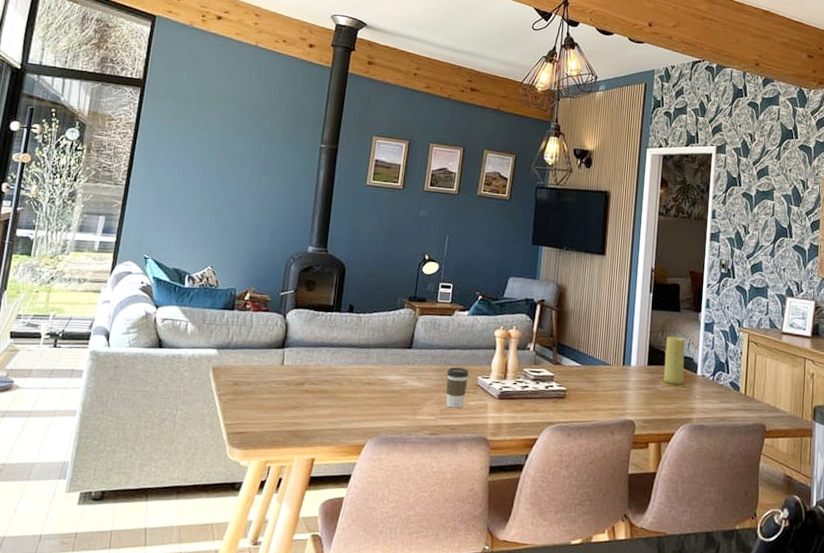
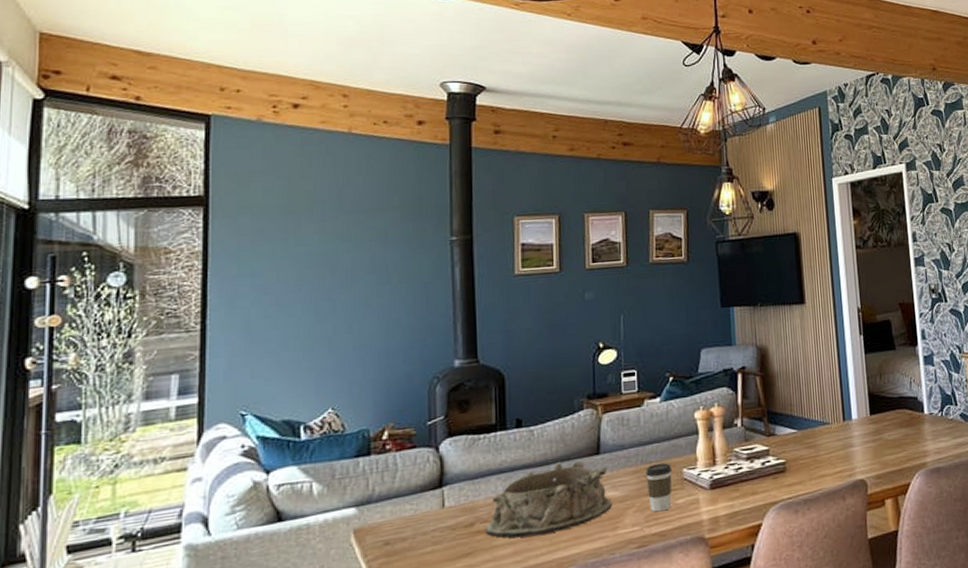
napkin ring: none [312,348,416,406] -> present [486,461,612,538]
candle: present [659,336,687,388] -> none [885,377,915,434]

